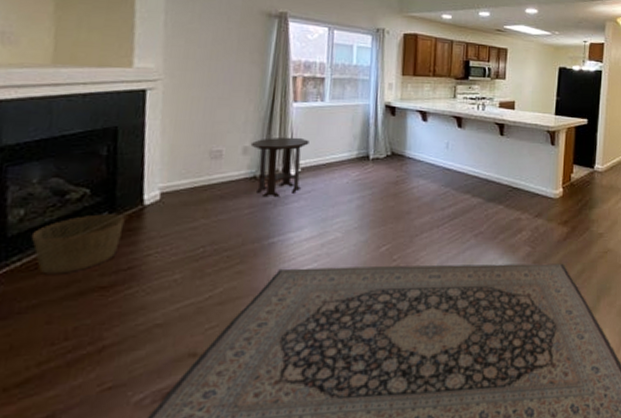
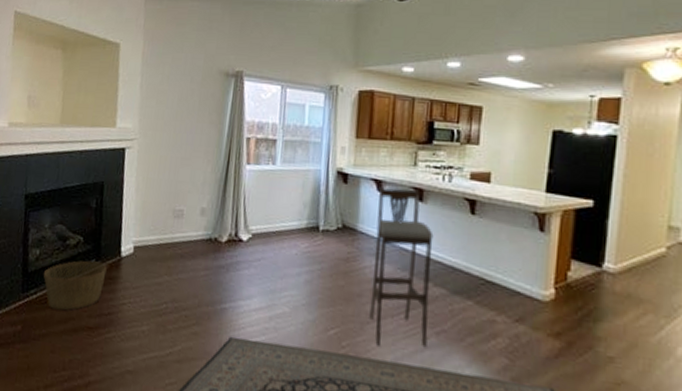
side table: present [250,136,309,198] -> none [207,200,261,263]
bar stool: none [417,116,471,254] -> present [369,186,434,348]

